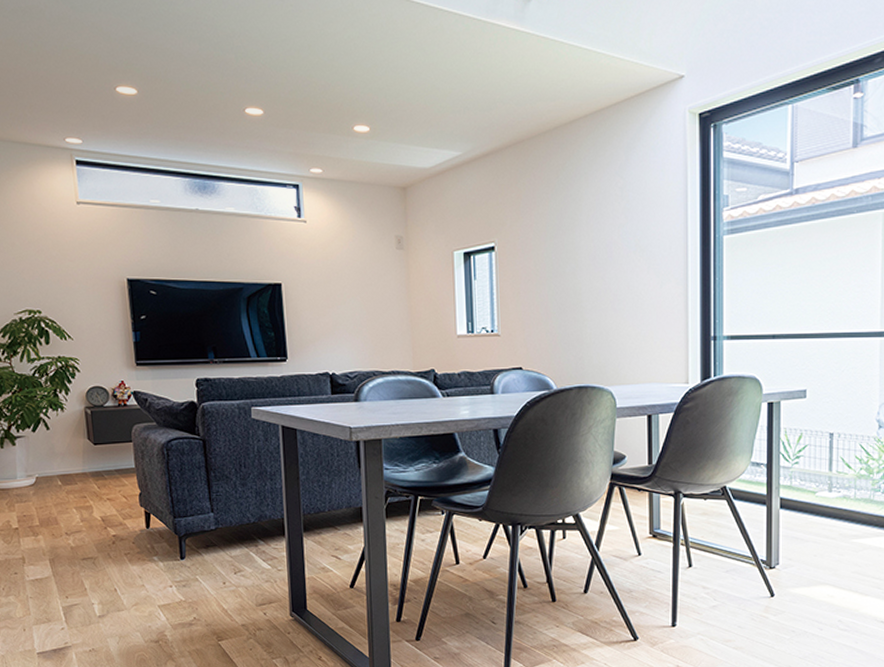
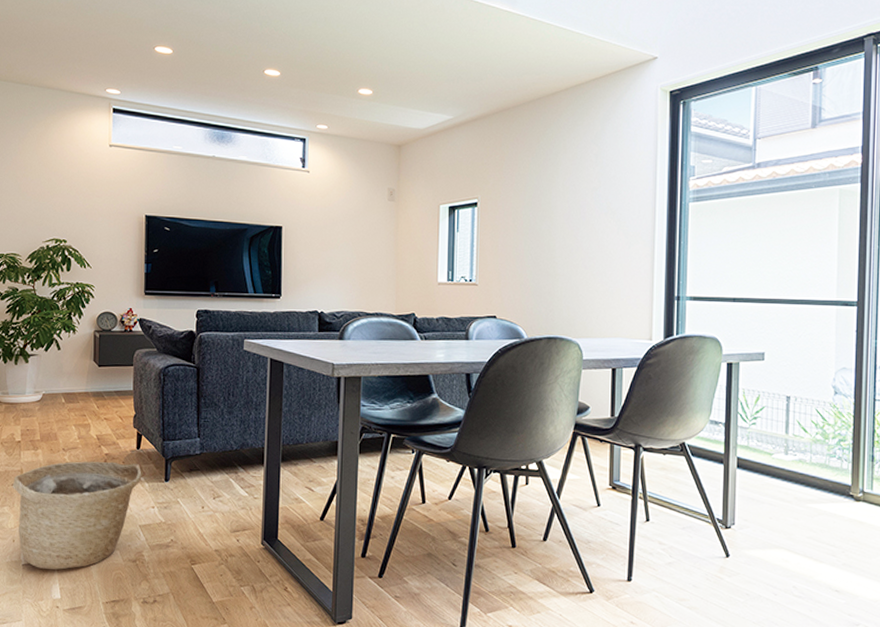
basket: none [15,543,155,656] -> present [12,461,142,570]

